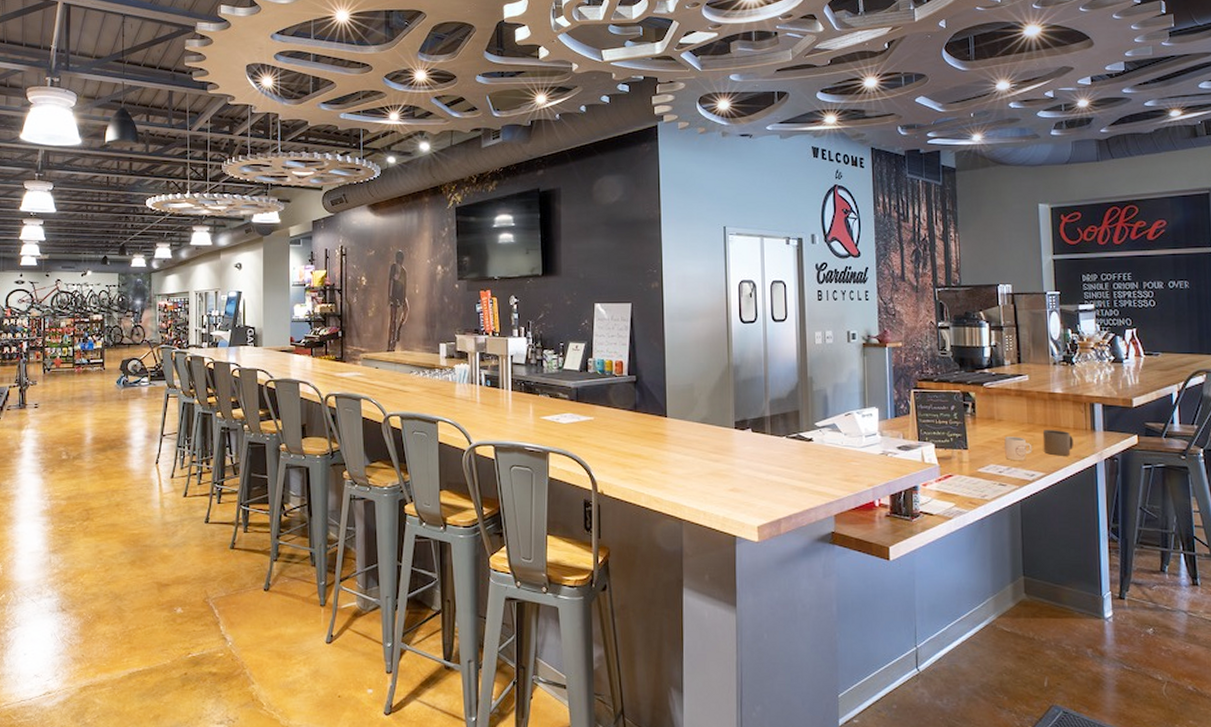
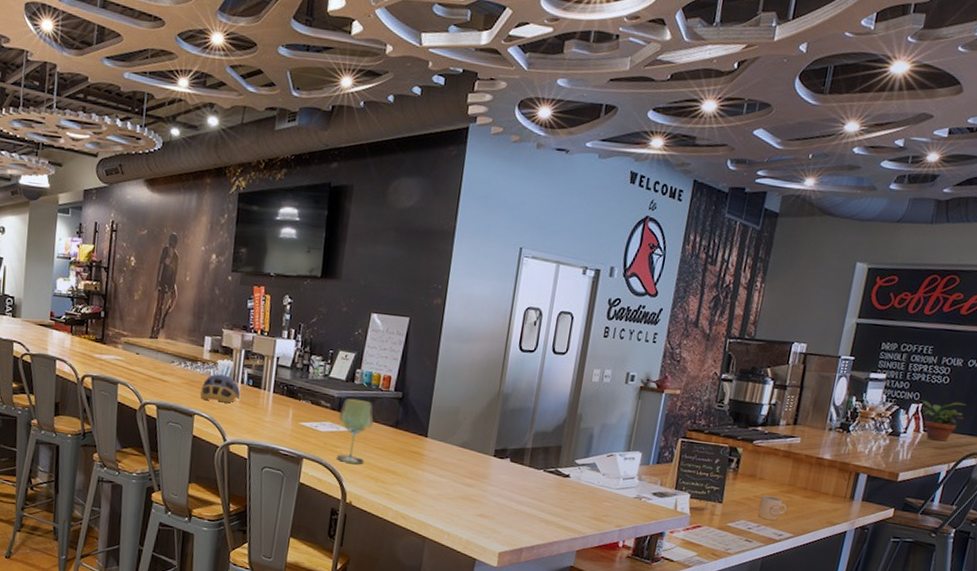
bicycle helmet: none [442,379,480,406] -> present [200,374,240,403]
wine glass: none [578,387,612,452] -> present [336,398,374,464]
mug: present [1042,429,1073,456] -> none [797,492,830,521]
potted plant: none [1134,323,1180,363] -> present [920,401,966,442]

